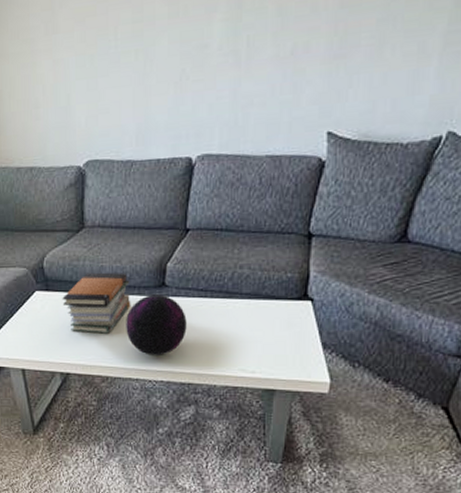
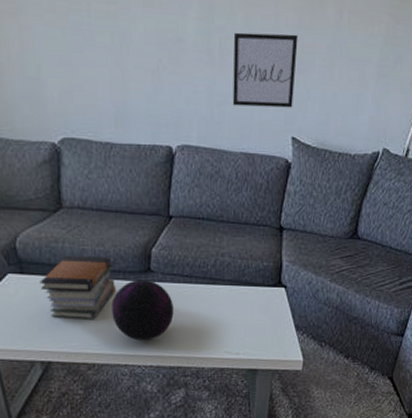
wall art: none [258,15,340,106] -> present [232,32,298,108]

